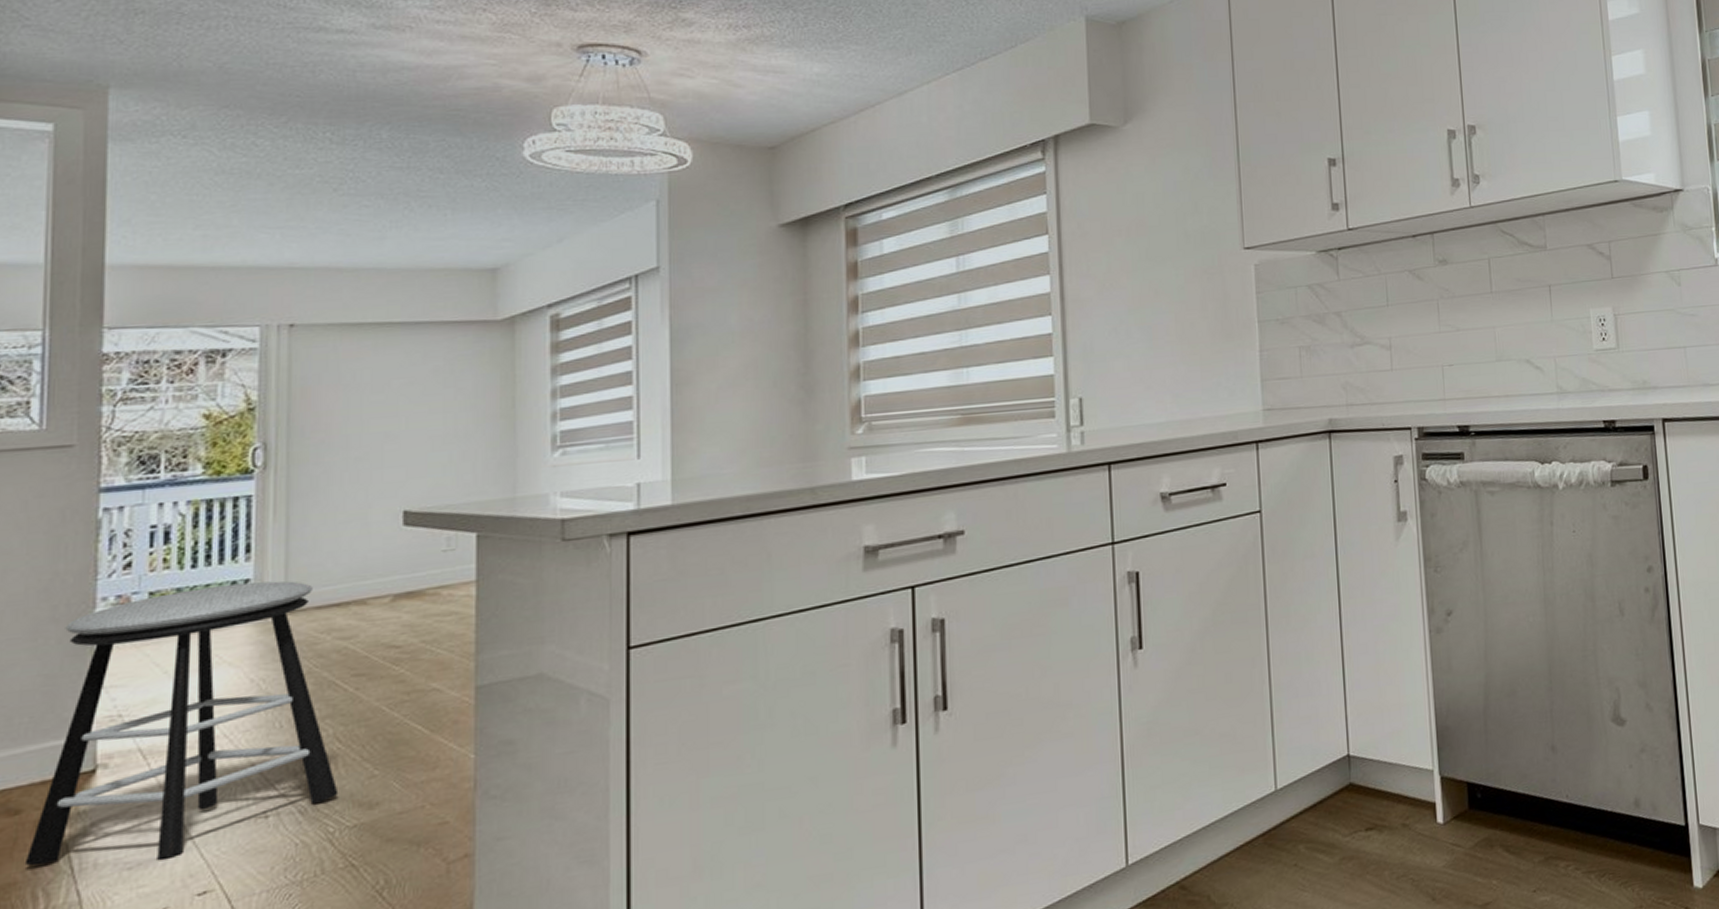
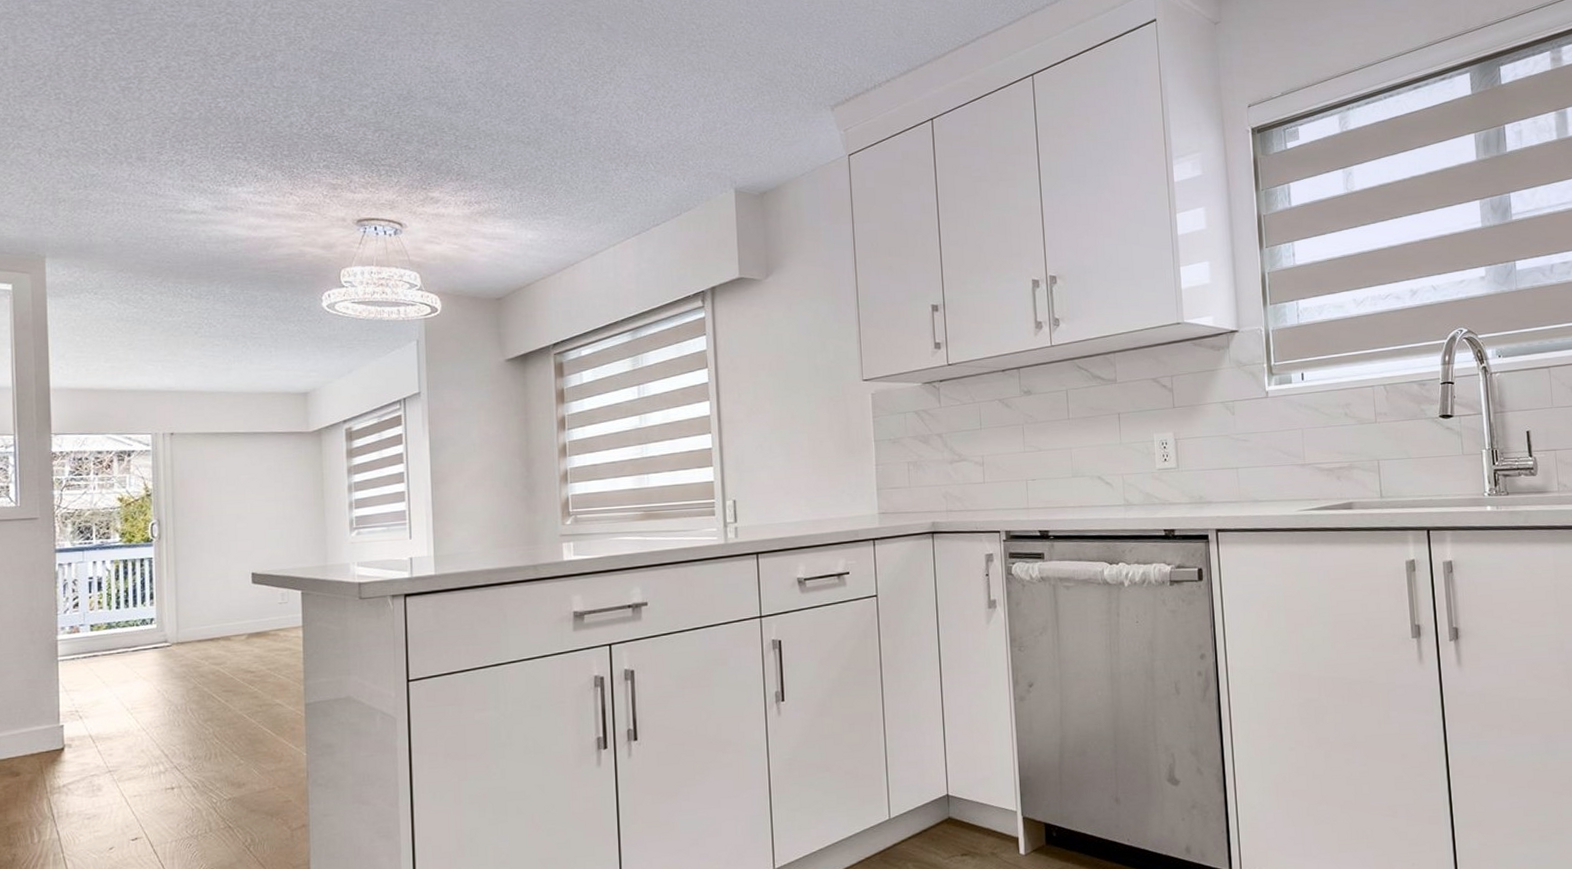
stool: present [24,581,339,867] -> none [24,620,218,814]

